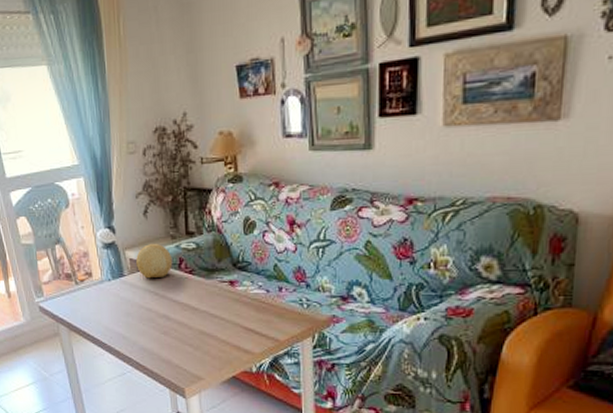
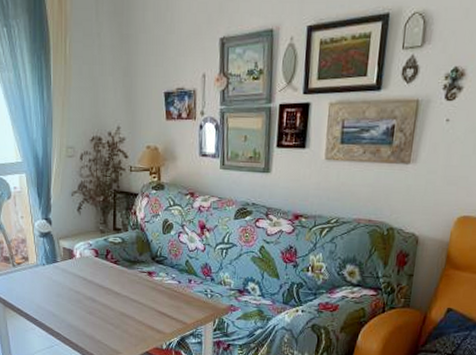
decorative ball: present [136,244,173,279] -> none [69,236,101,266]

